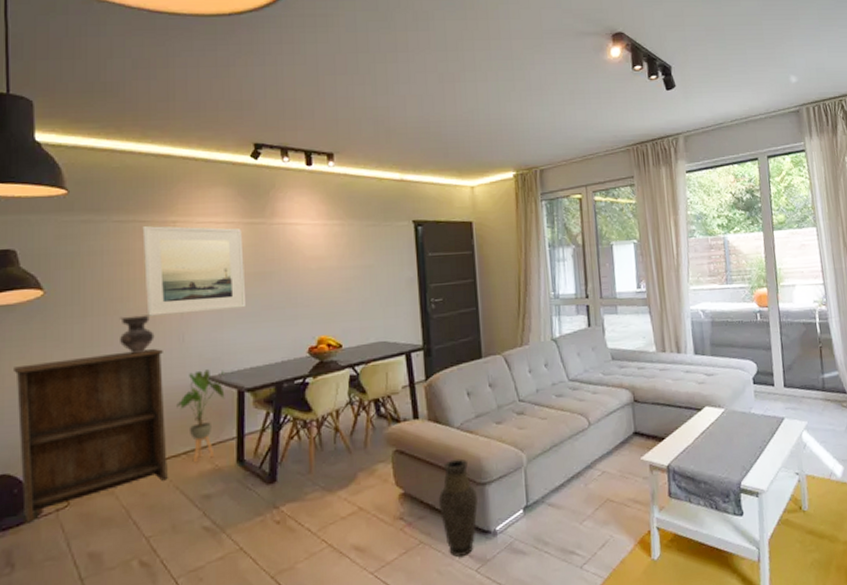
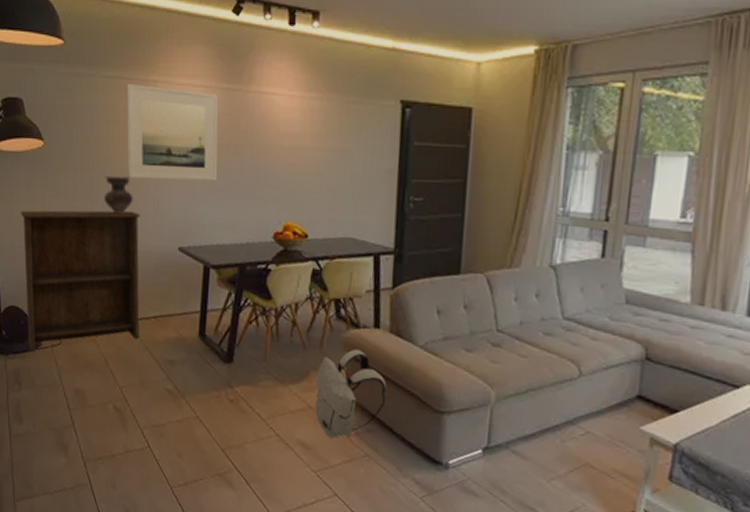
house plant: present [177,369,228,463] -> none [149,239,196,329]
backpack: none [363,442,433,534] -> present [315,349,387,438]
vase: present [438,458,478,557] -> none [389,379,433,481]

